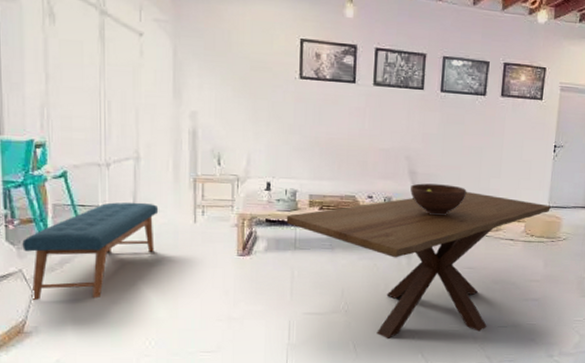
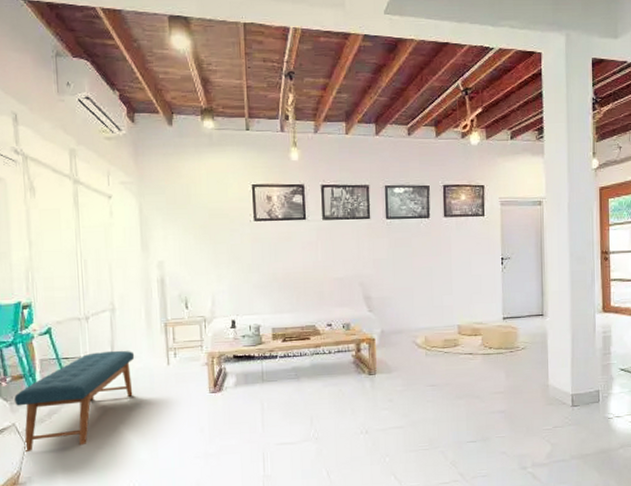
dining table: present [286,191,551,340] -> none [252,310,505,464]
fruit bowl: present [410,183,467,216] -> none [367,306,422,337]

